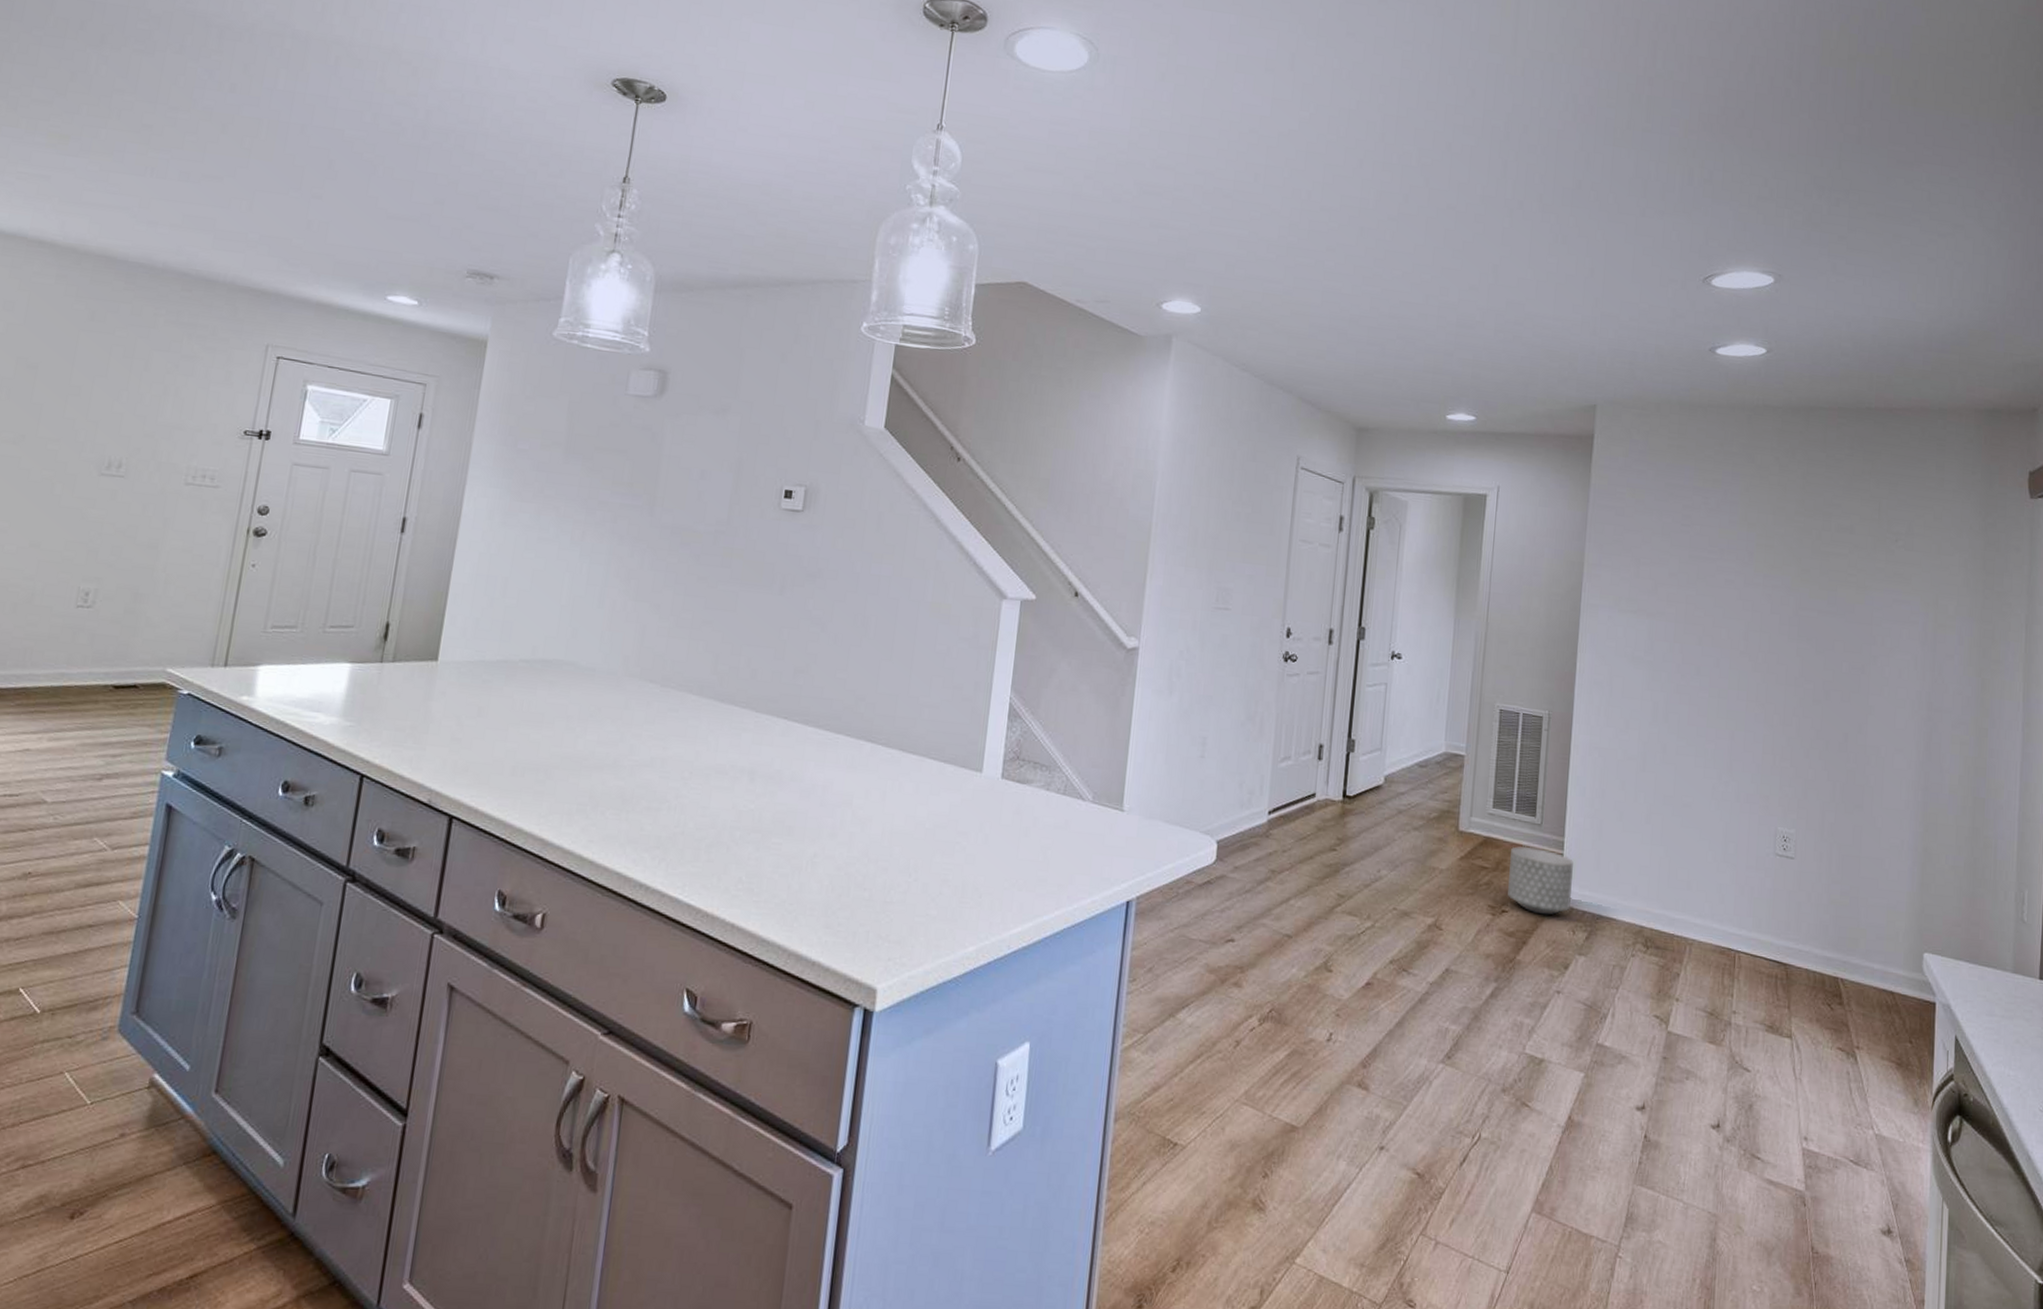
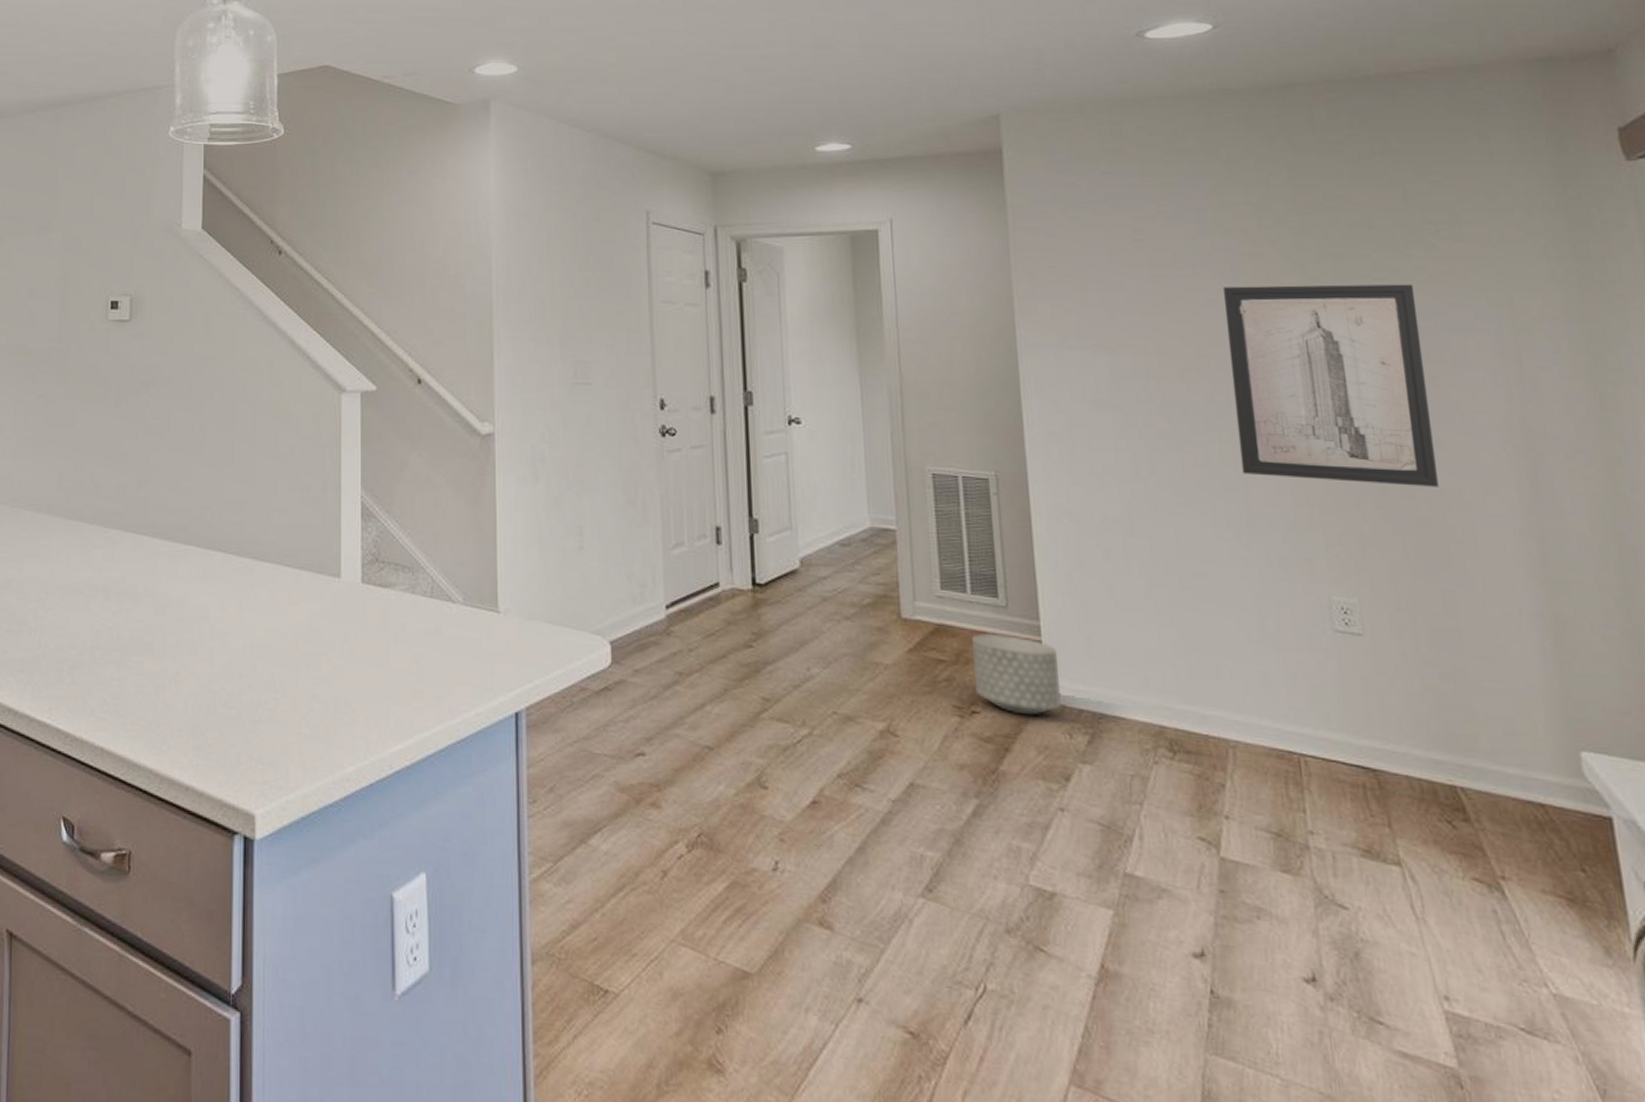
wall art: none [1730,571,1874,745] -> present [1222,284,1438,487]

